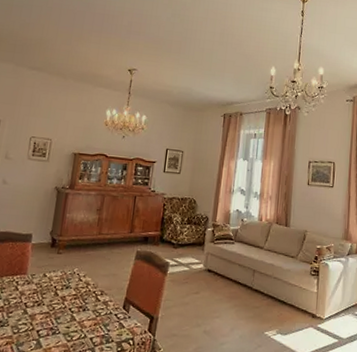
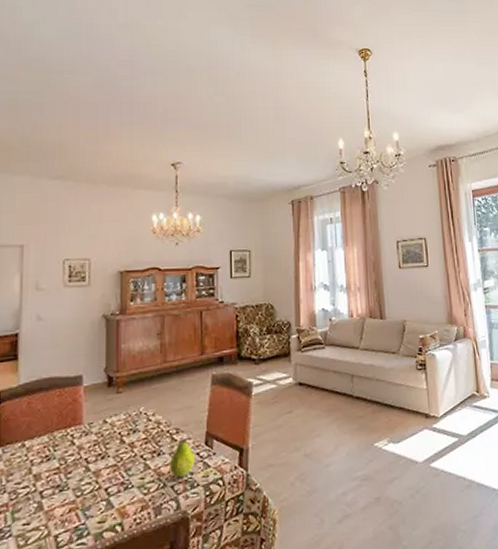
fruit: none [91,299,113,333] -> present [170,437,195,479]

